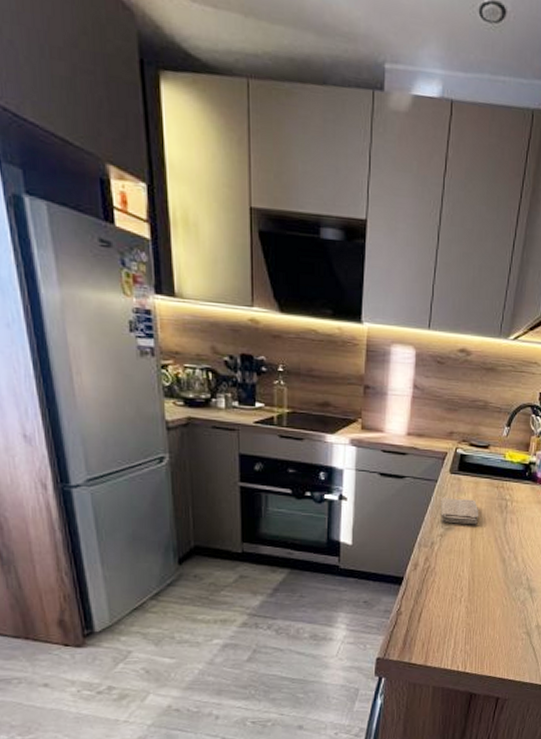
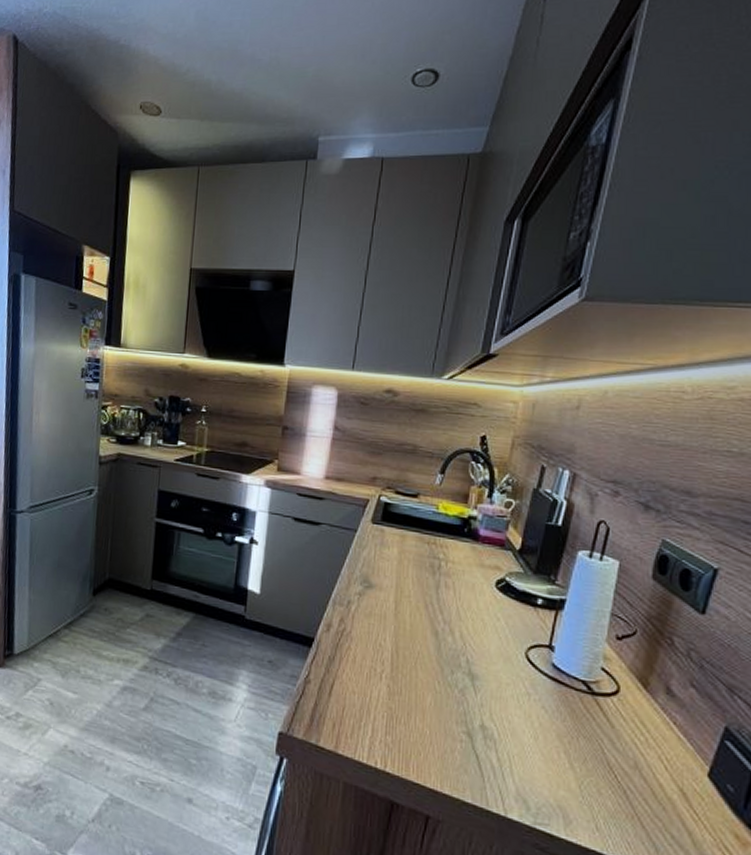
washcloth: present [440,498,479,525] -> none [359,550,406,586]

